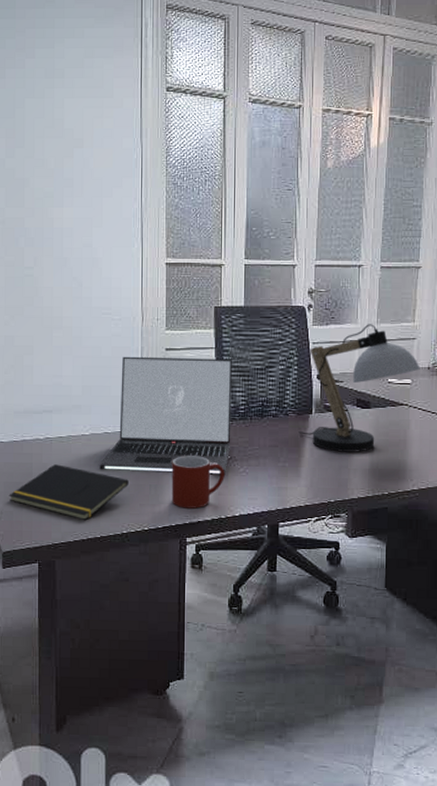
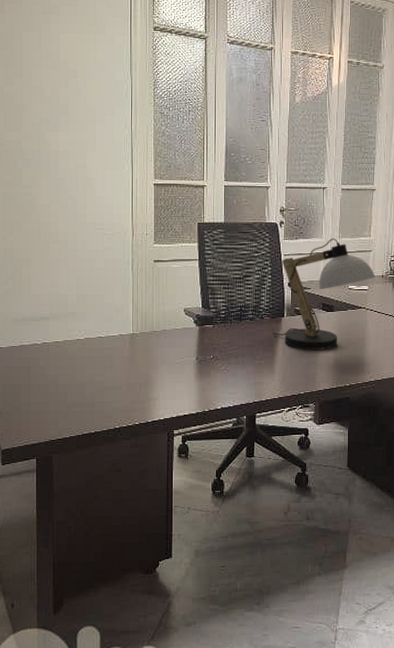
notepad: present [8,464,129,521] -> none [7,367,121,418]
laptop: present [99,356,232,475] -> none [94,267,214,373]
mug: present [171,456,225,509] -> none [160,356,208,404]

